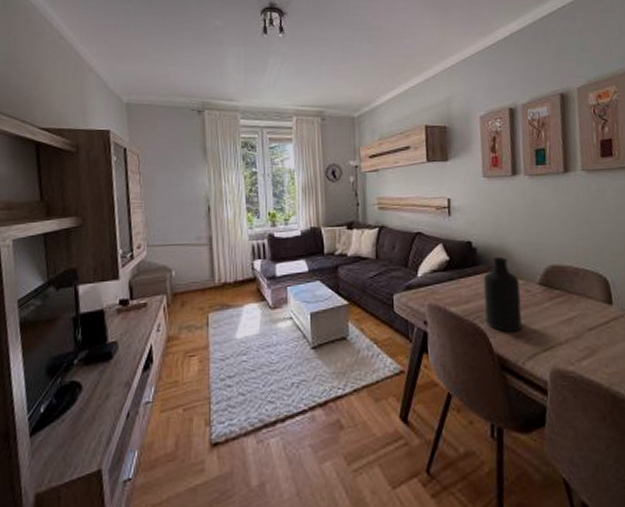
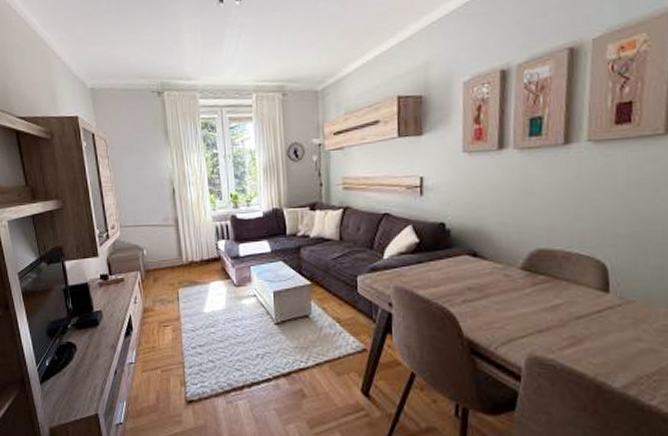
bottle: present [483,257,522,333] -> none [455,240,499,318]

